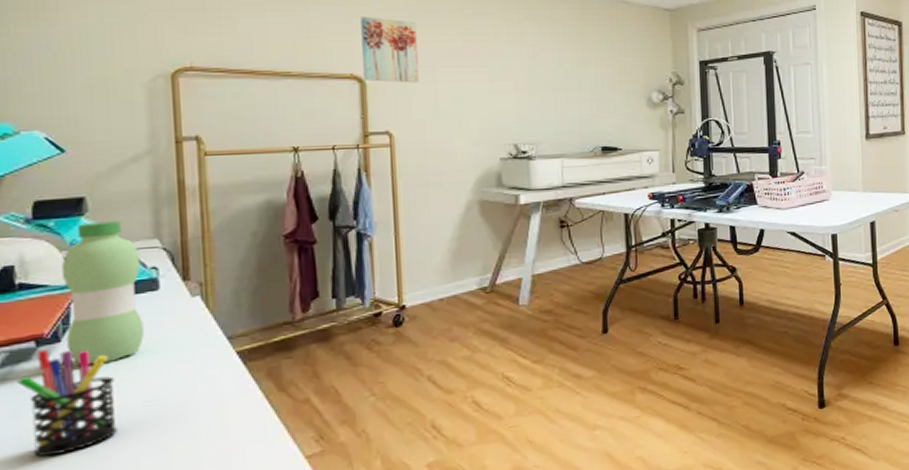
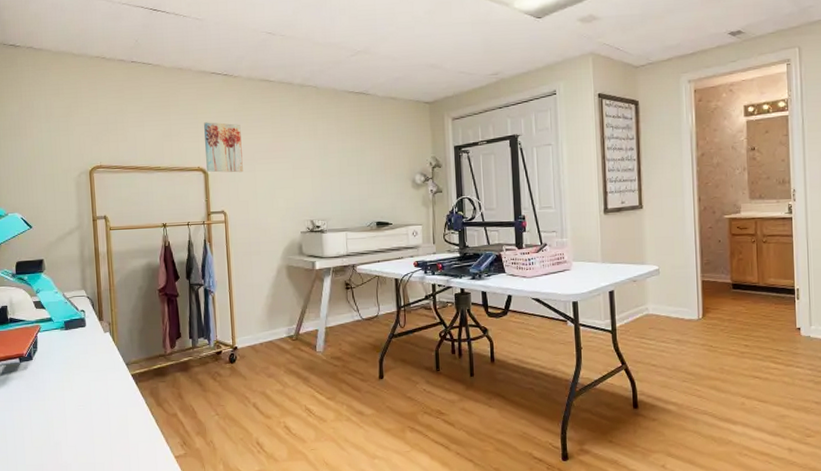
pen holder: present [17,349,117,457] -> none [11,365,65,439]
water bottle: present [60,220,144,365] -> none [31,276,78,377]

